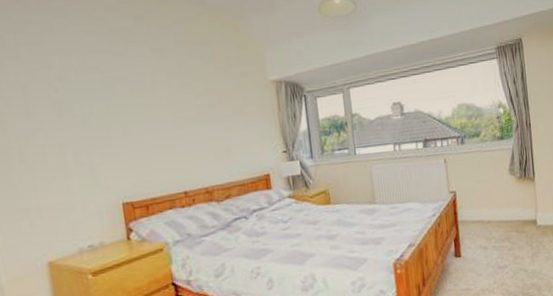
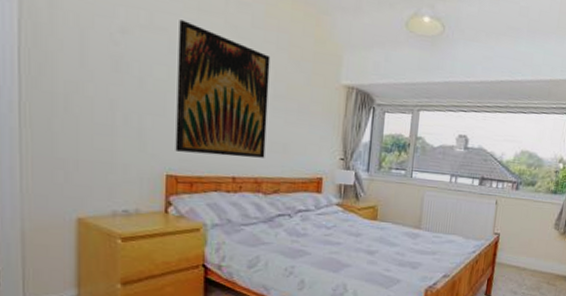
wall art: none [109,55,211,179] -> present [175,20,271,158]

